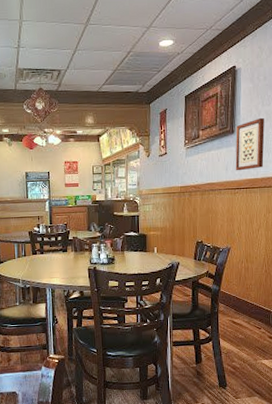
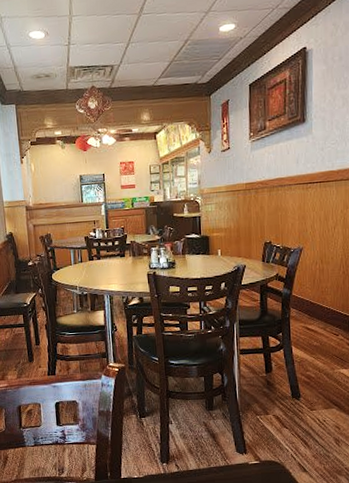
wall art: present [235,117,265,171] -> none [307,102,341,164]

